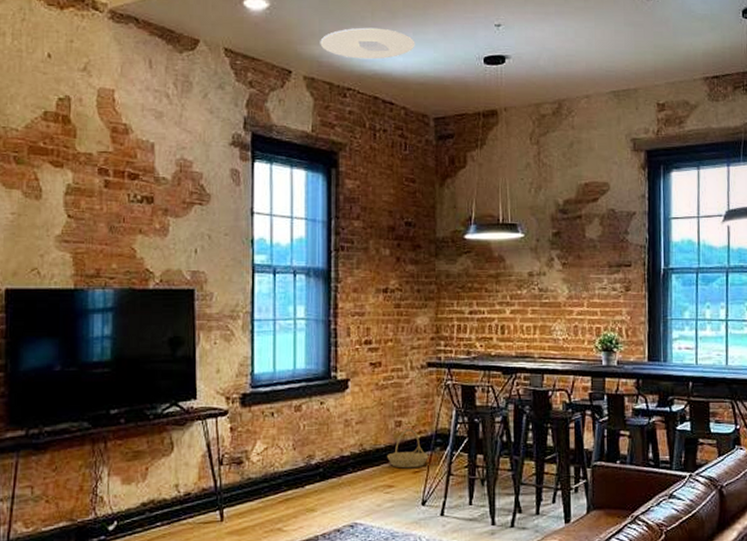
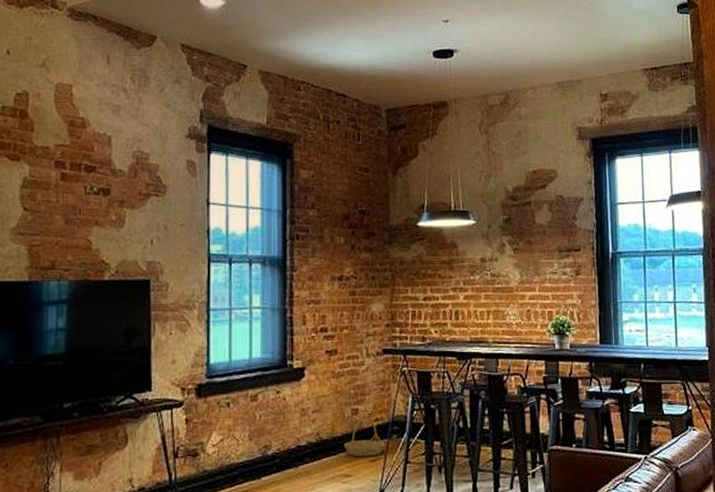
ceiling light: present [320,27,415,60] -> none [274,23,367,54]

